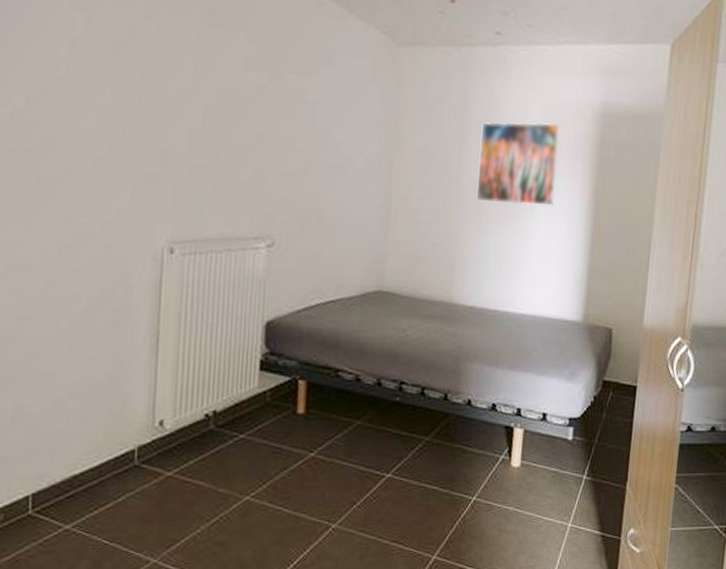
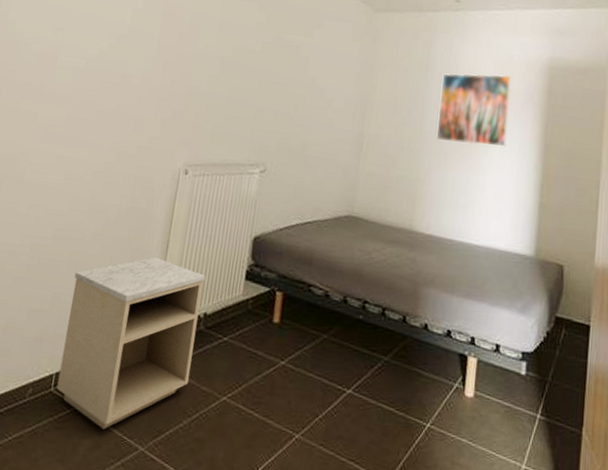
nightstand: none [36,352,210,546] -> present [56,256,206,429]

